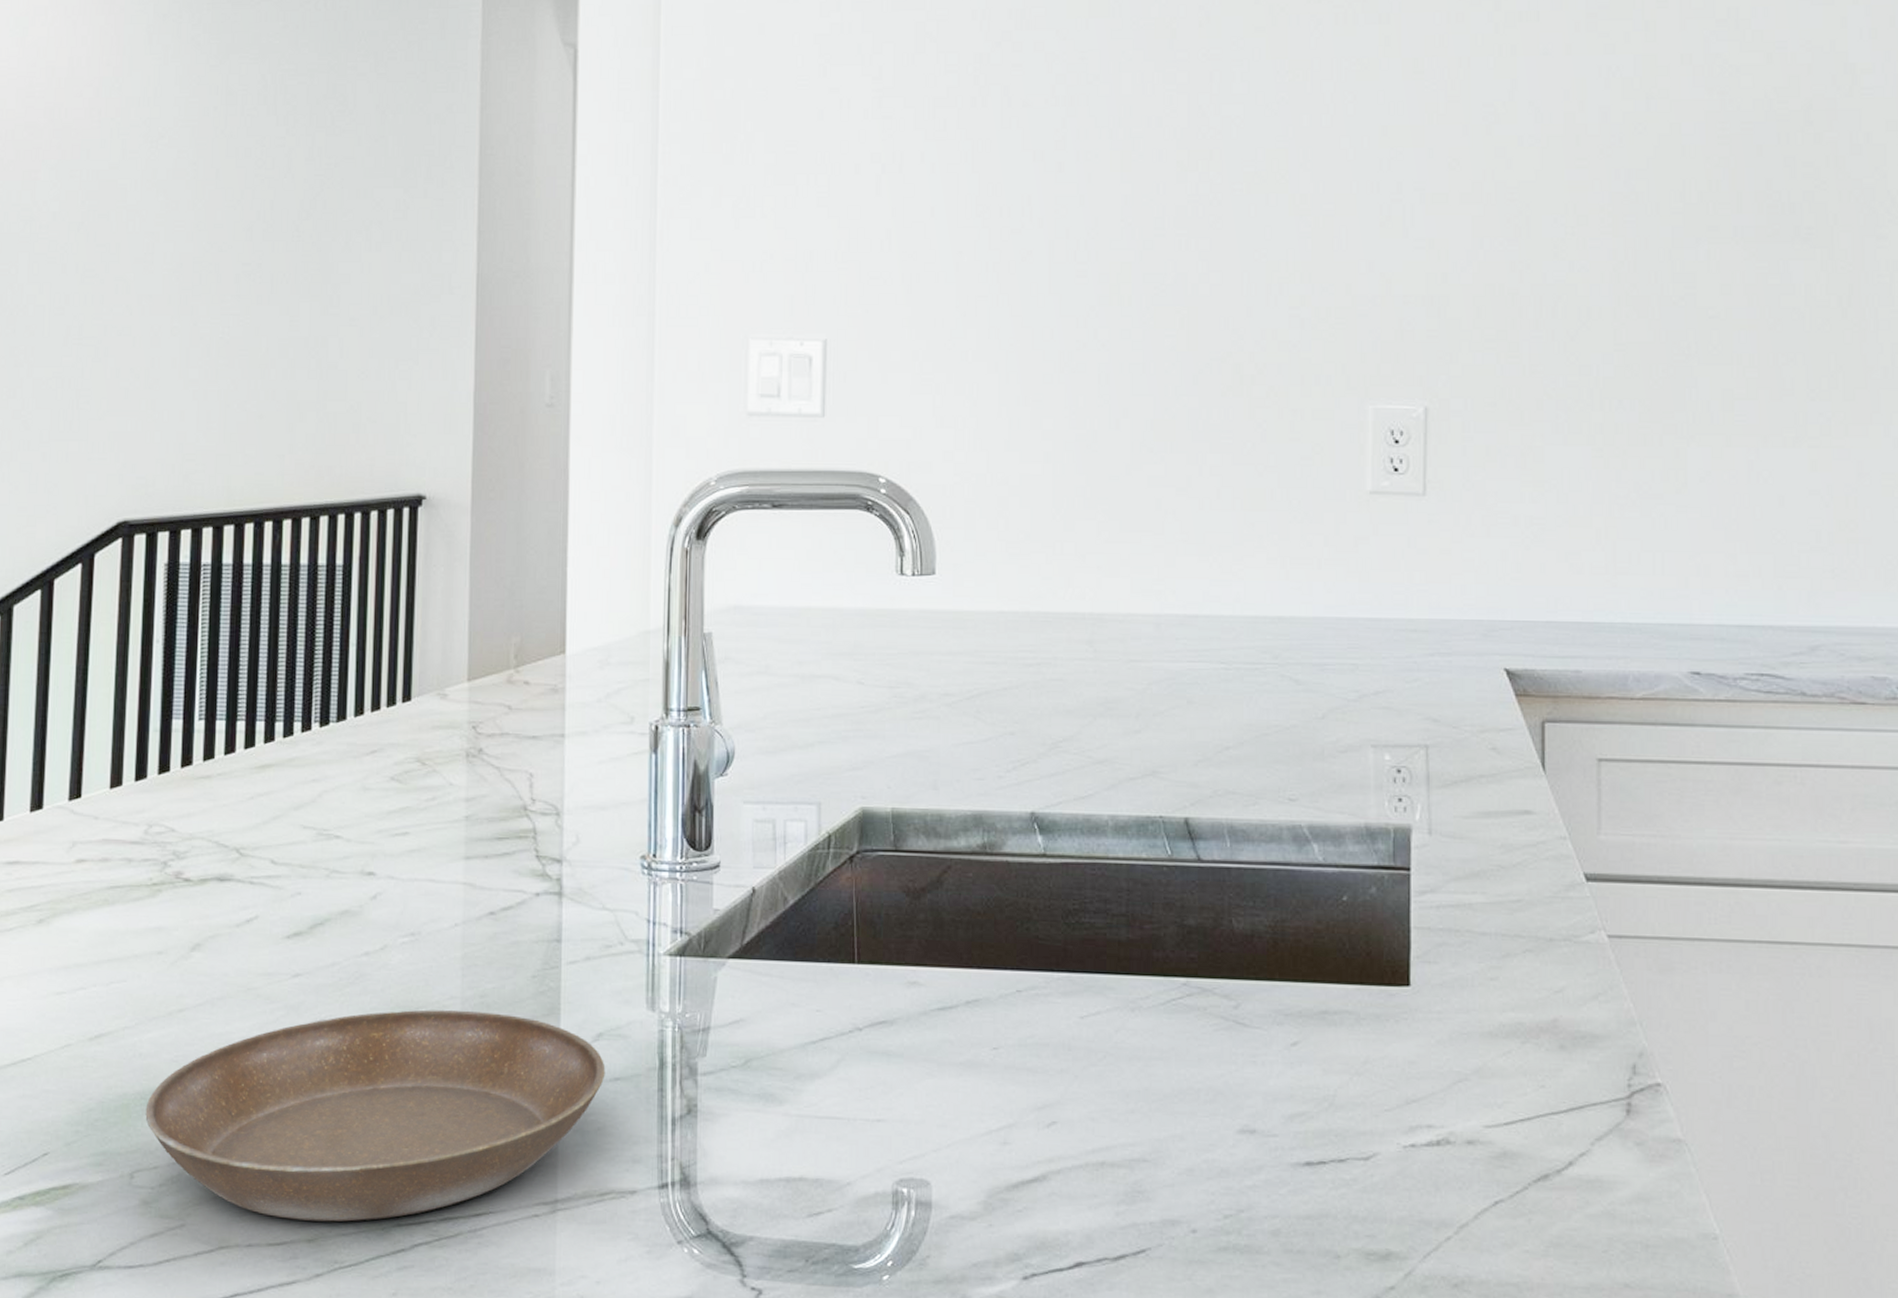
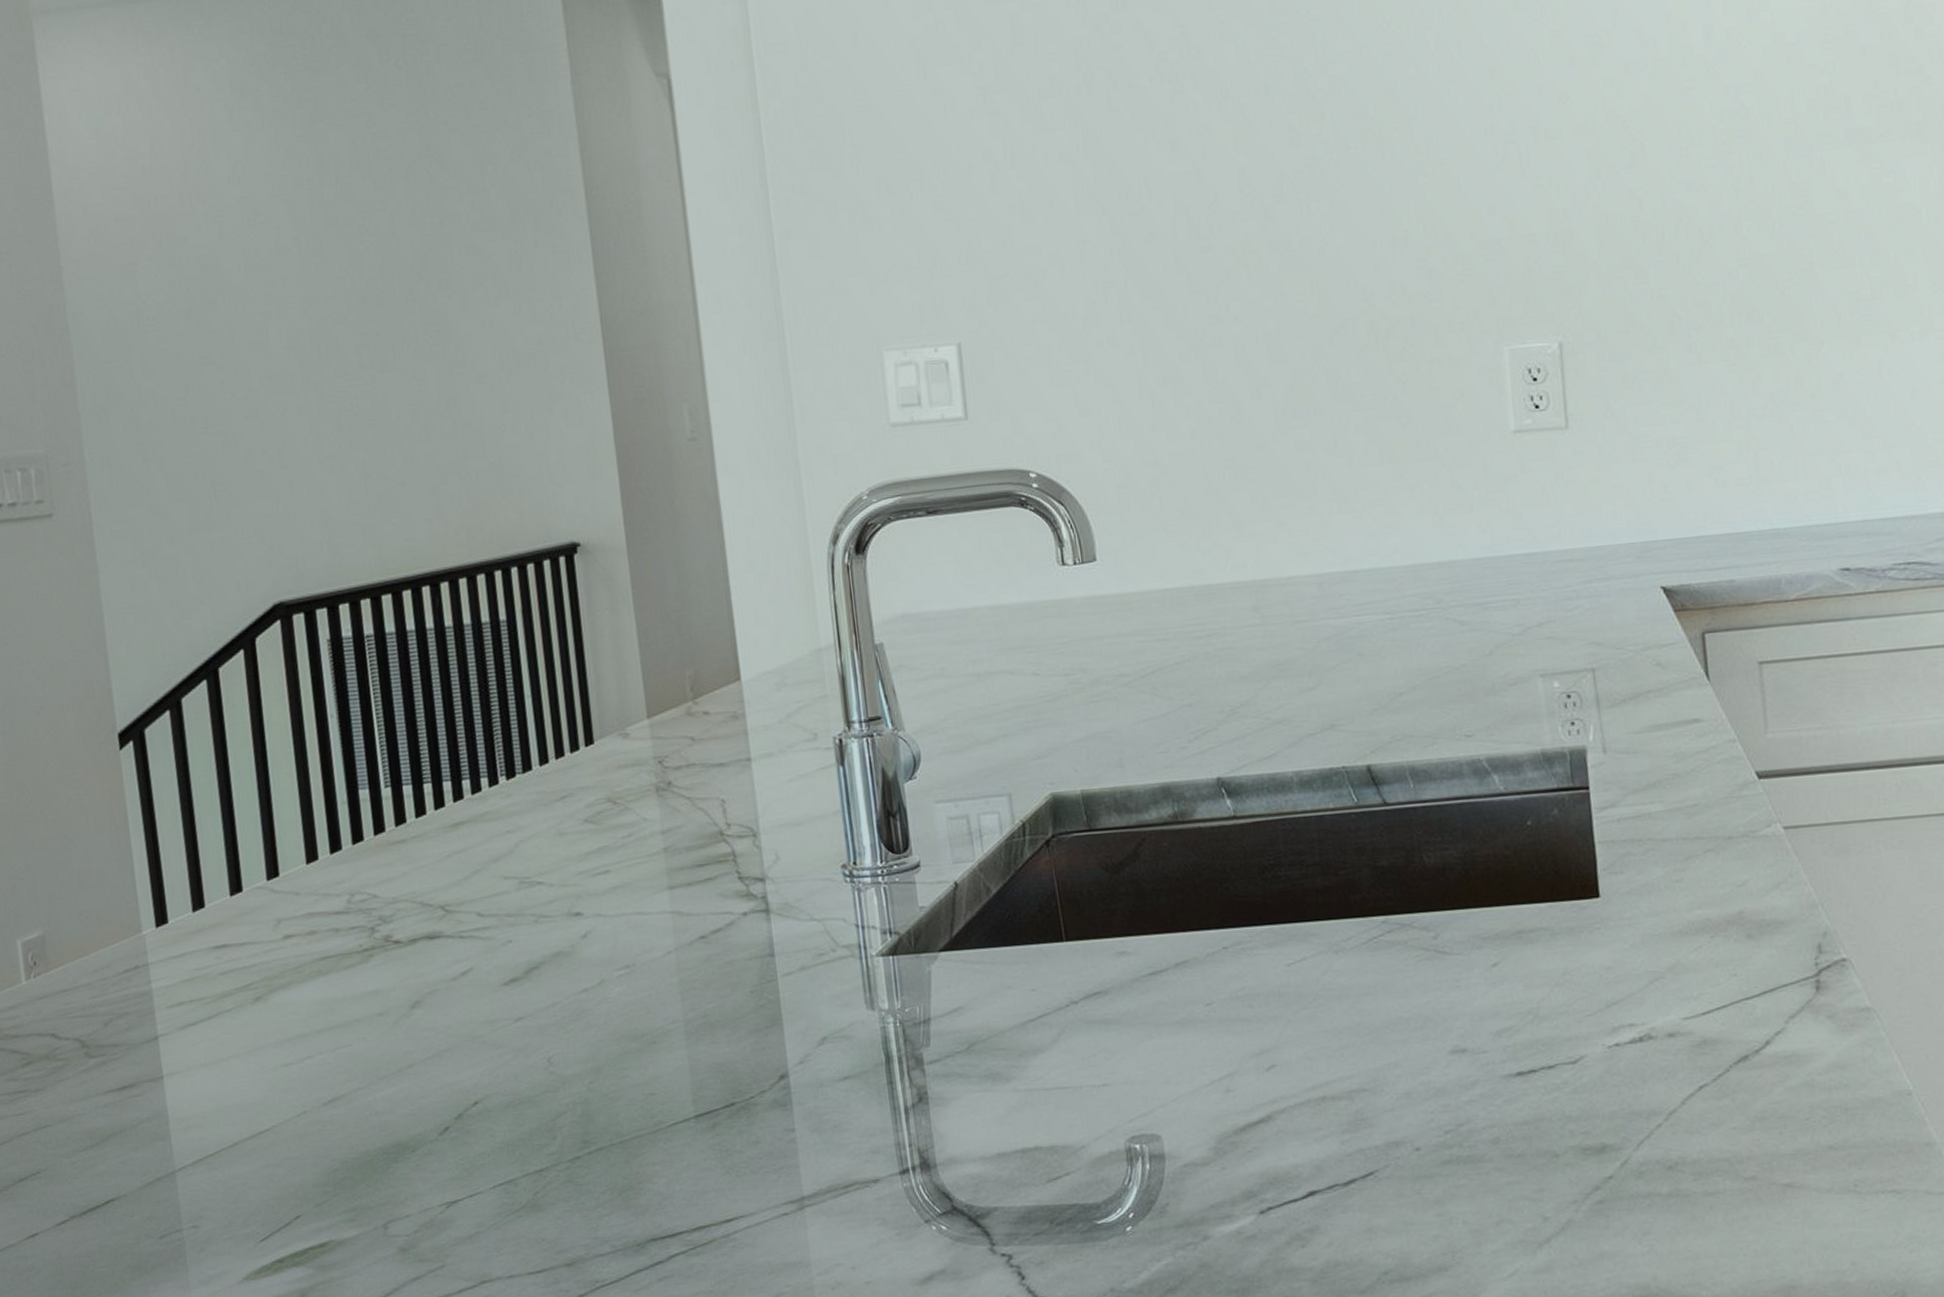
saucer: present [145,1009,606,1222] -> none [389,1030,835,1248]

